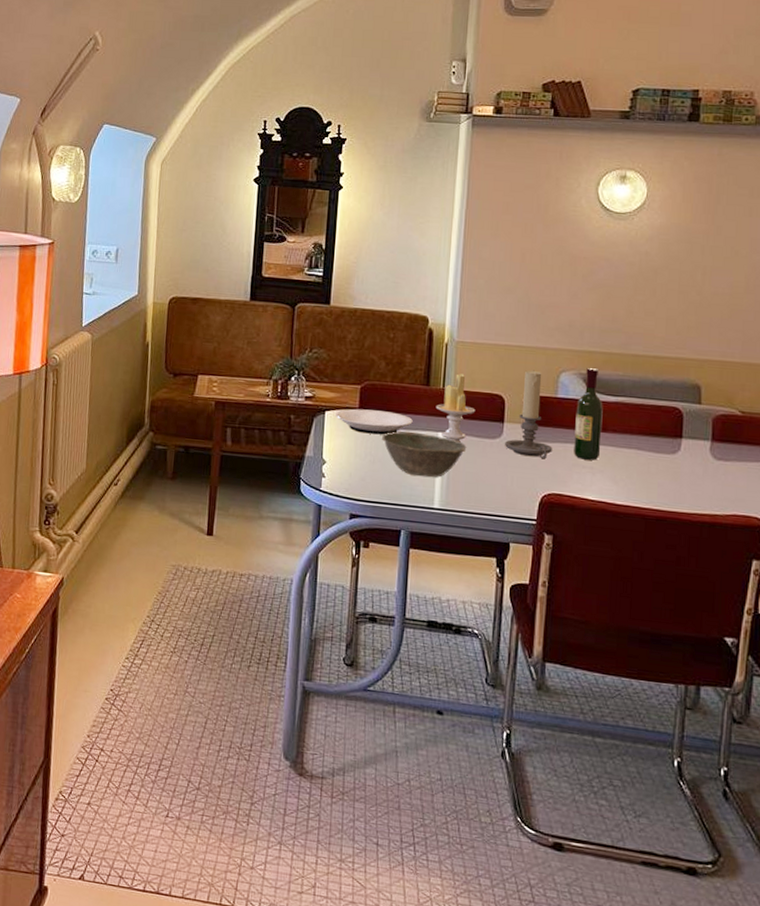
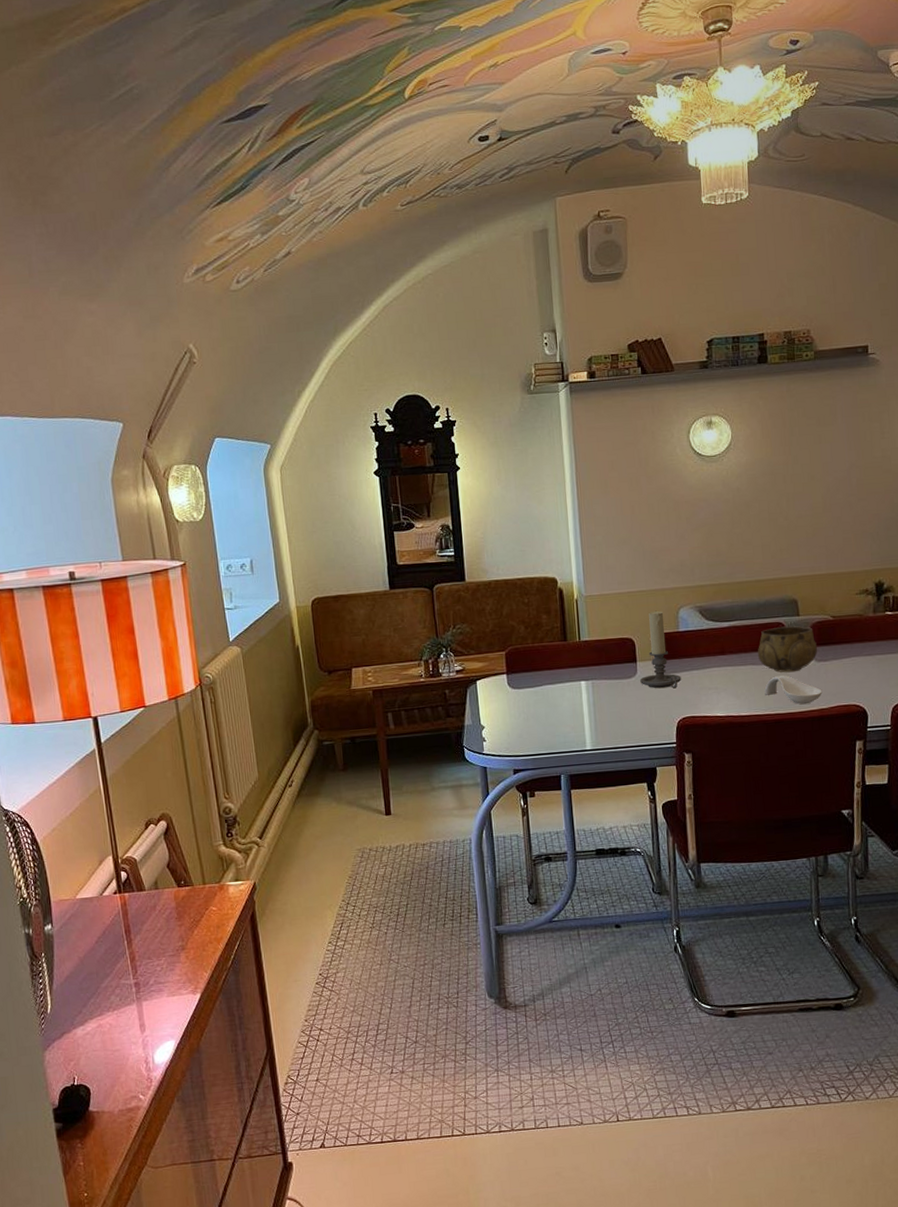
plate: present [335,409,413,435] -> none [486,670,557,695]
bowl: present [382,431,467,478] -> none [531,685,608,724]
candle: present [435,373,476,444] -> none [575,625,611,688]
wine bottle: present [574,368,603,460] -> none [696,600,722,682]
decorative bowl: none [645,412,719,467] -> present [757,626,818,673]
spoon rest: none [648,467,718,506] -> present [764,675,823,705]

